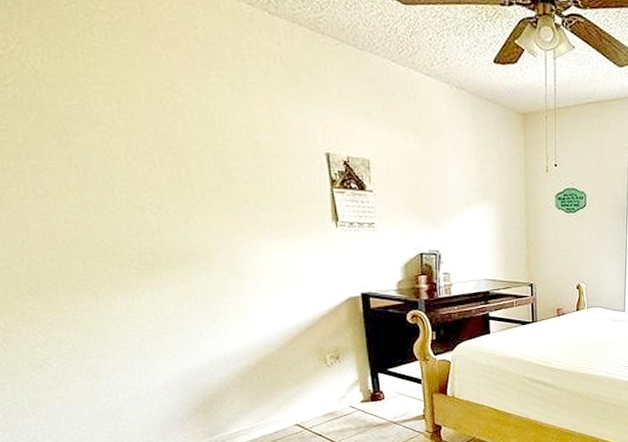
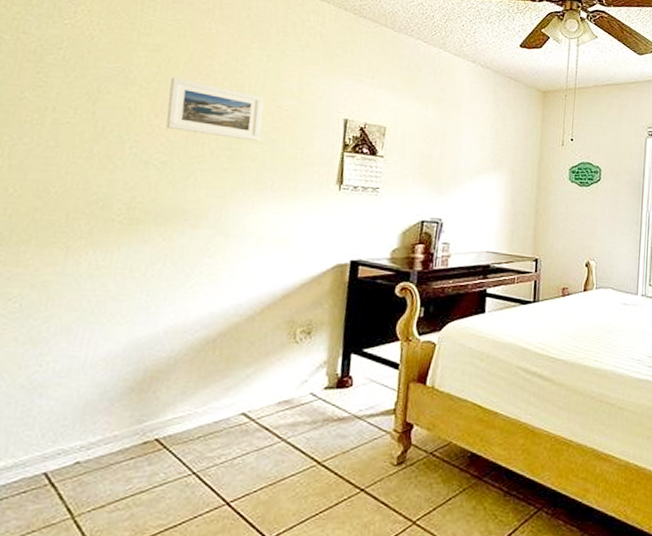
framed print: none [136,114,247,181] -> present [166,77,264,142]

